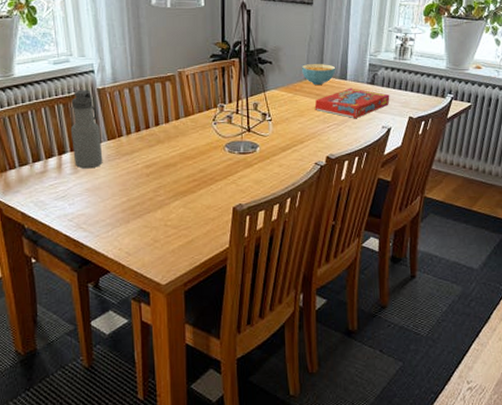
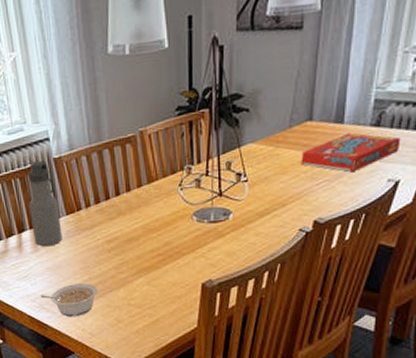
legume: none [78,204,136,237] -> present [40,283,98,317]
cereal bowl: present [302,64,336,85] -> none [287,105,330,133]

